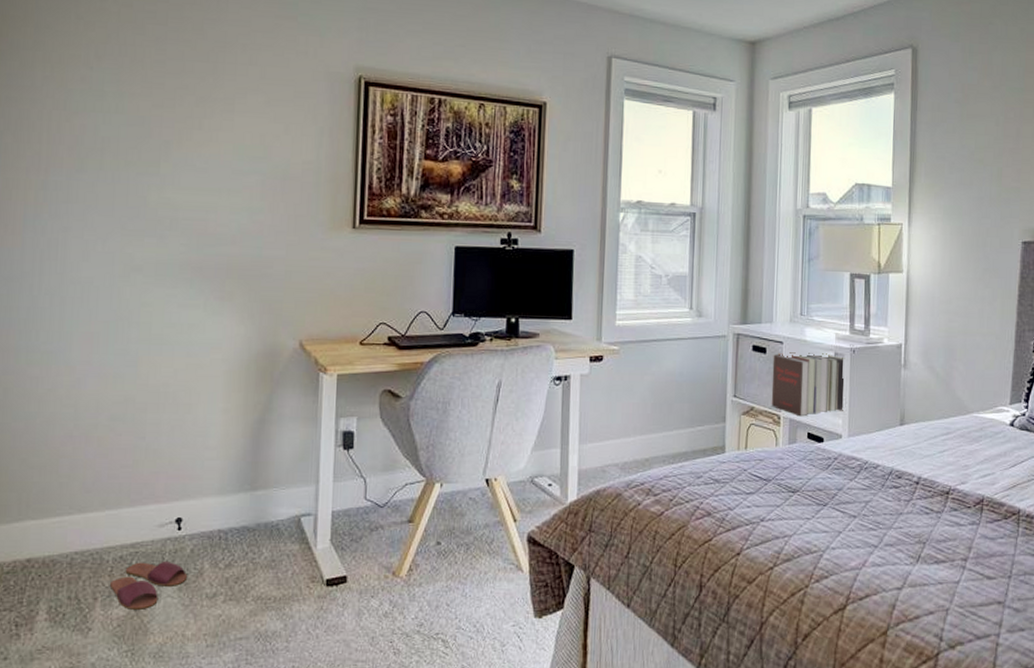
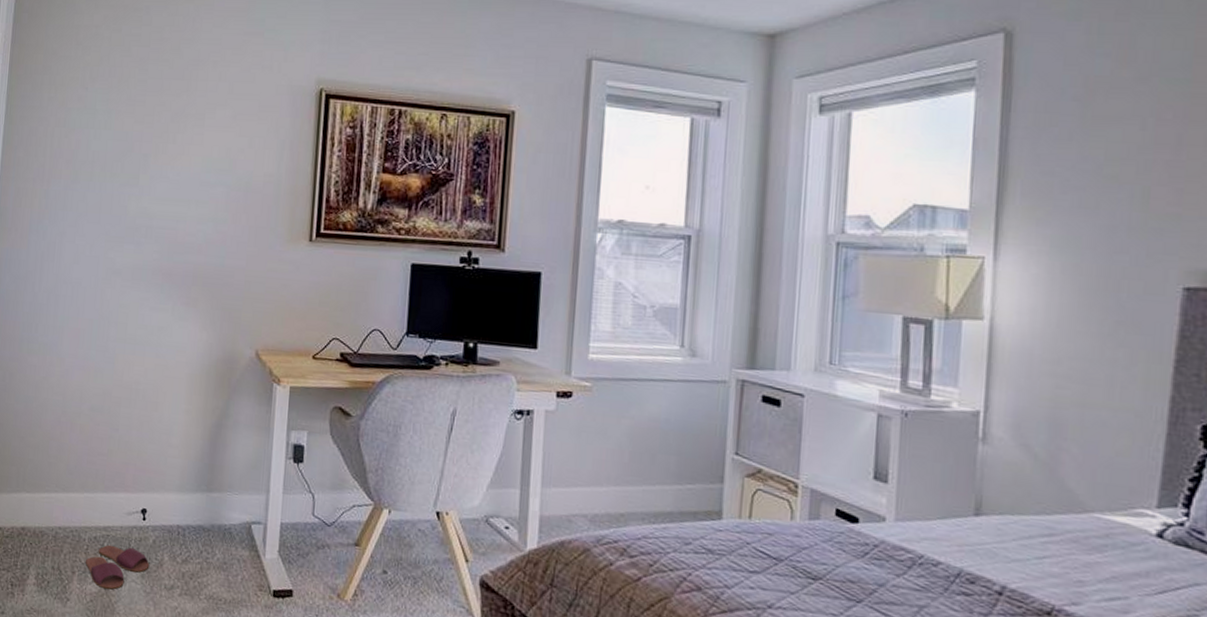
books: present [772,352,846,417] -> none [787,408,894,490]

